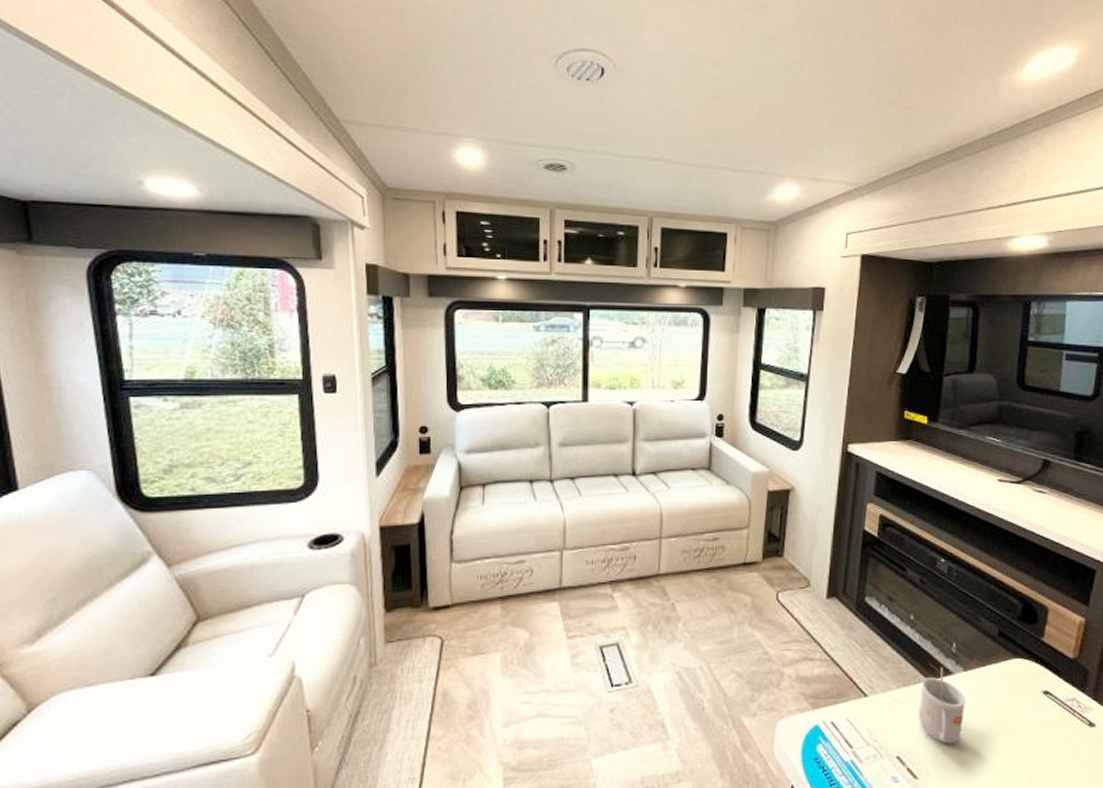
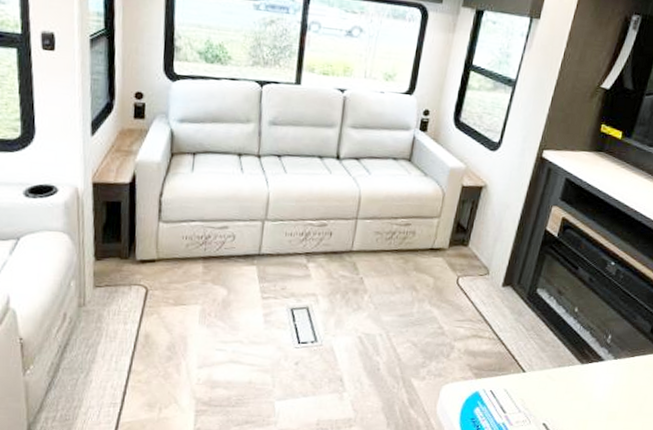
mug: present [918,667,965,744] -> none [567,354,611,417]

